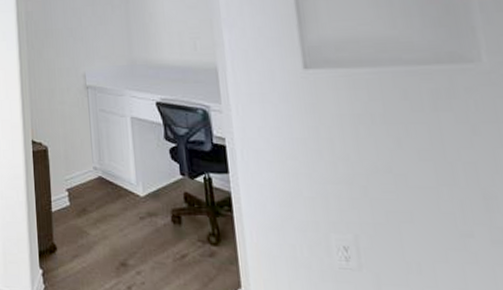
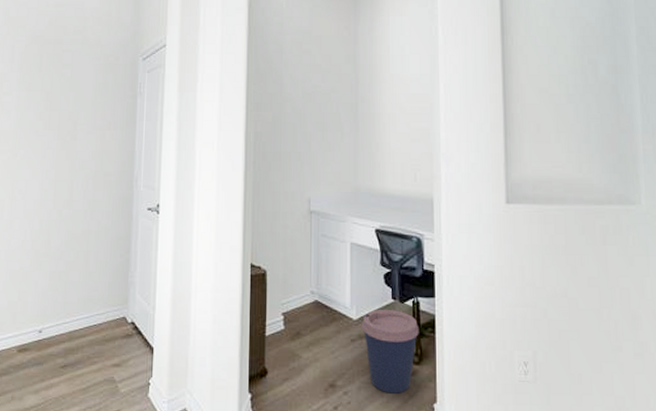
coffee cup: none [150,185,214,276] -> present [362,309,419,394]

